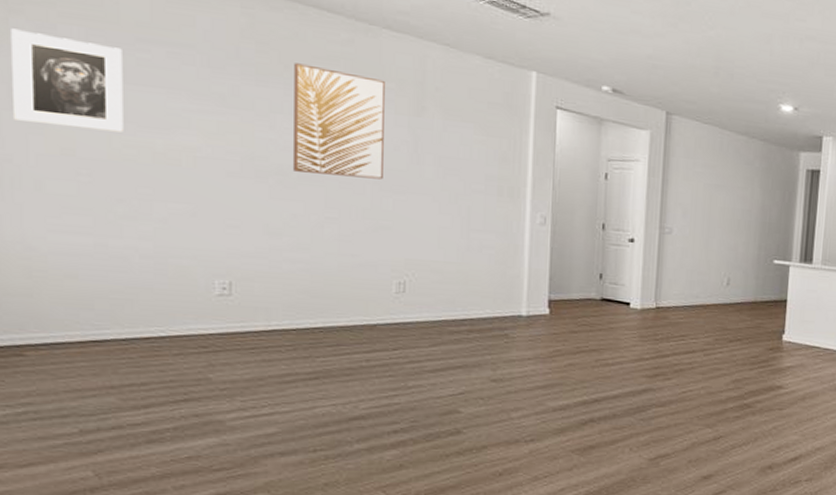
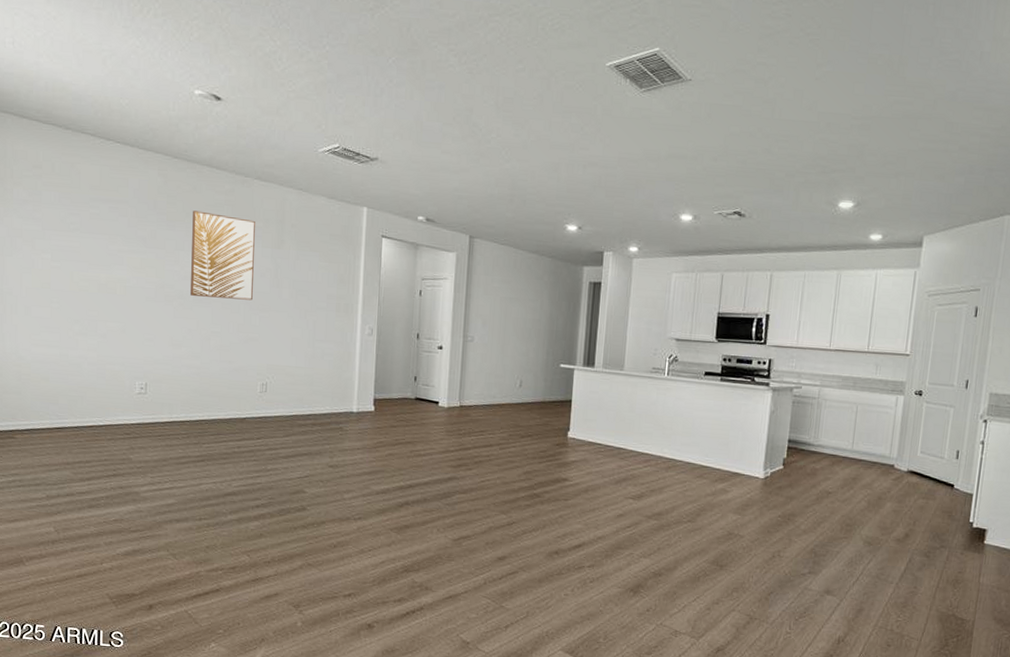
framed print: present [11,28,123,133] -> none [14,196,81,270]

